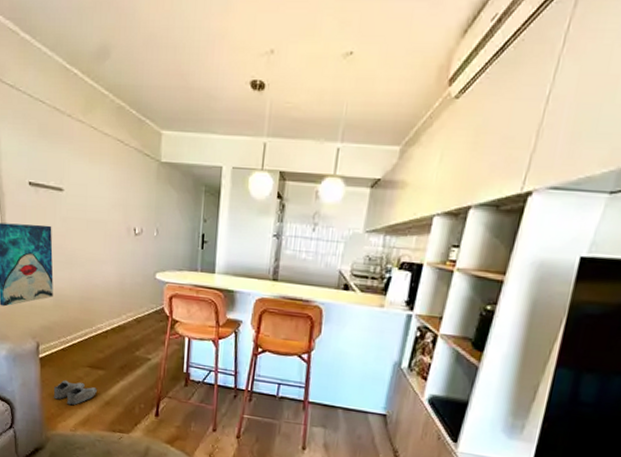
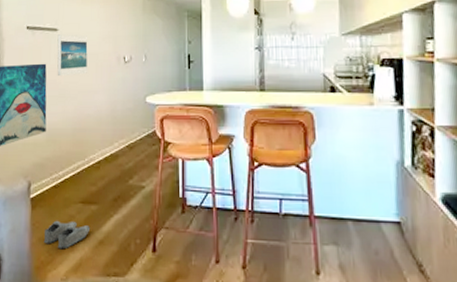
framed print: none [63,195,96,242] -> present [57,34,88,77]

